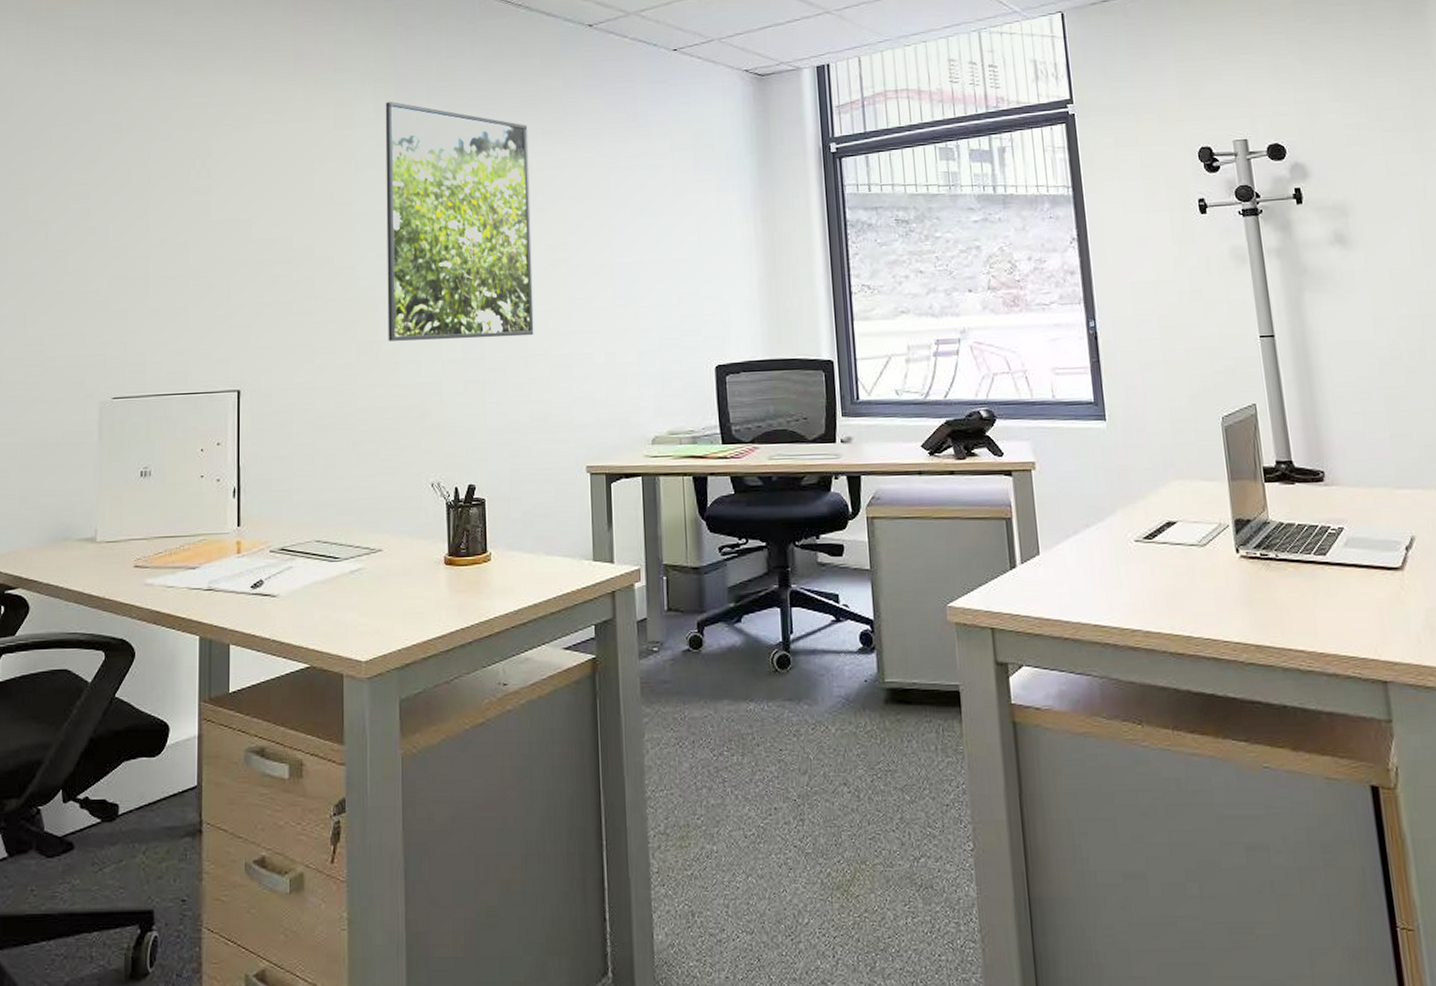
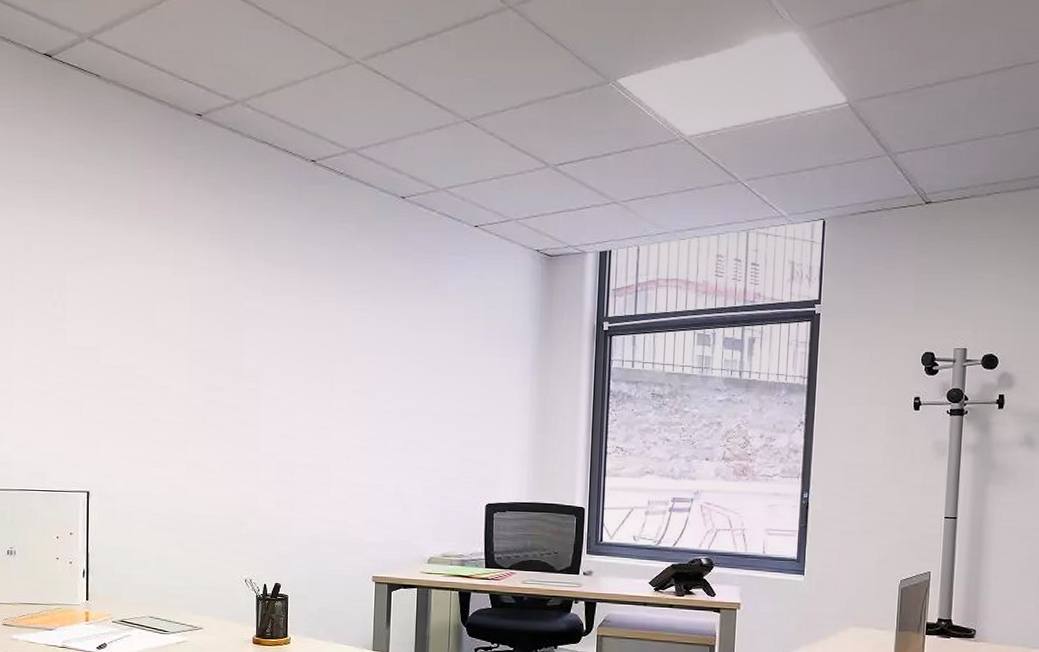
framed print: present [385,101,534,341] -> none [213,252,342,467]

